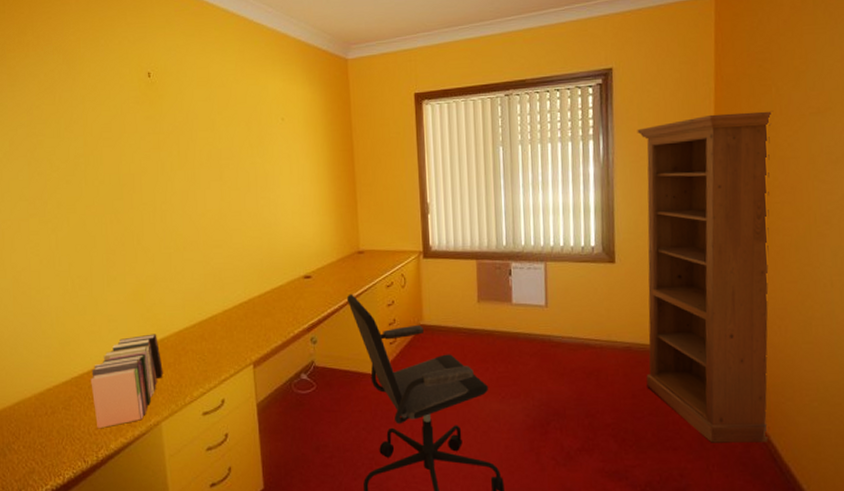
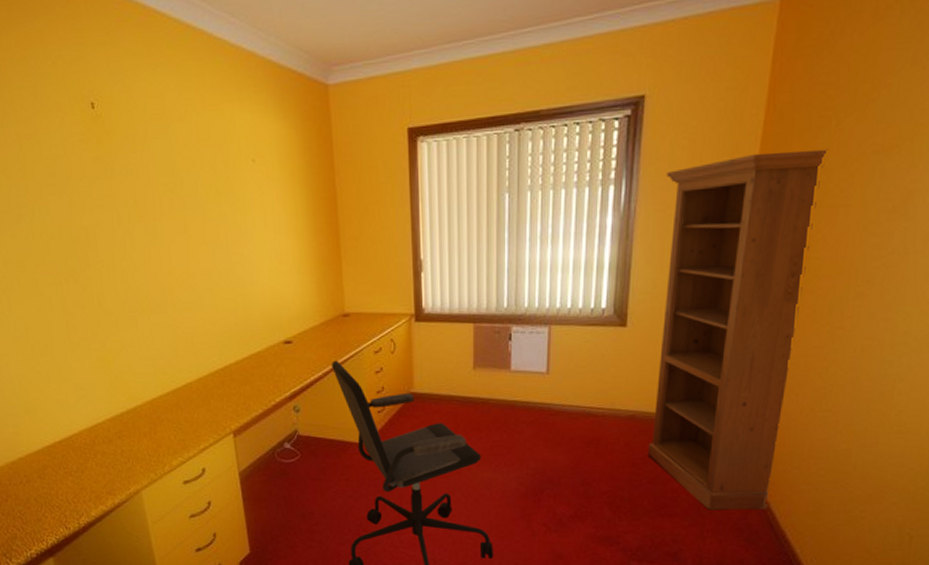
books: present [91,334,163,429] -> none [63,402,139,497]

